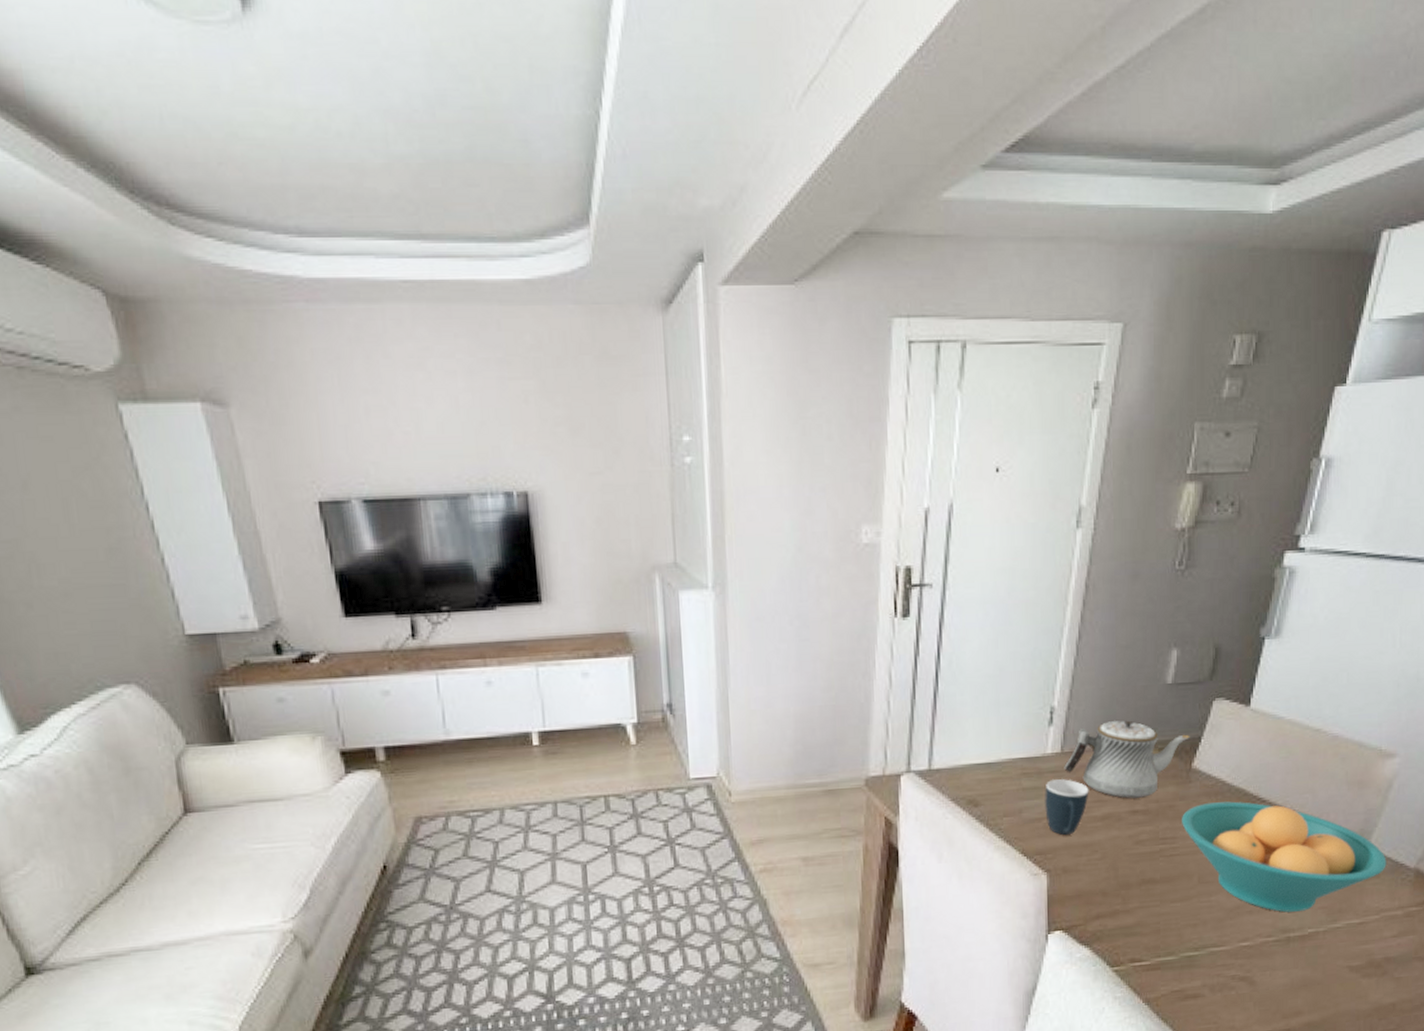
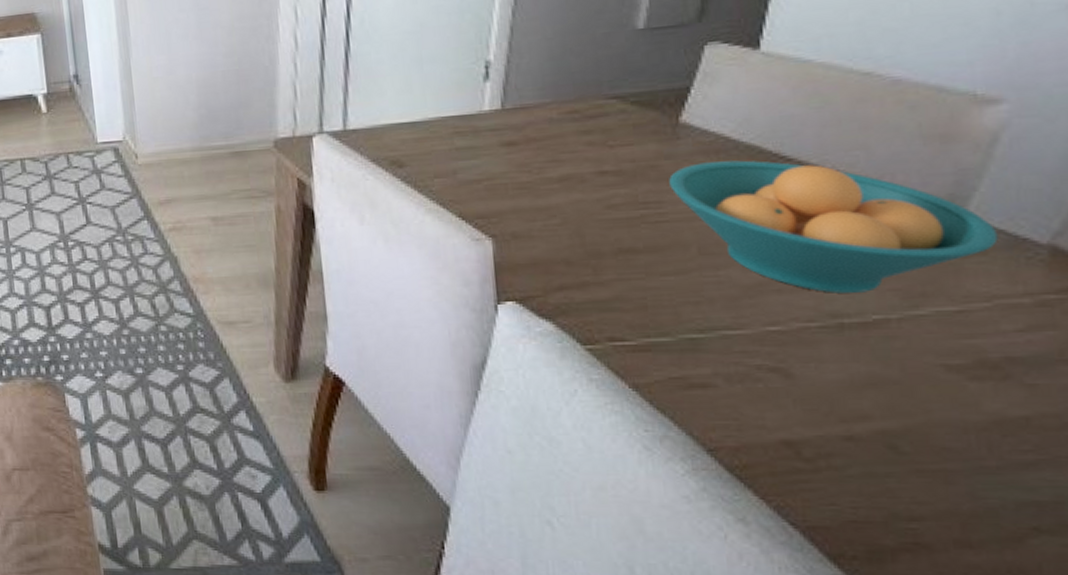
mug: present [1045,779,1089,836] -> none [483,137,541,199]
teapot: present [1064,720,1190,799] -> none [506,71,674,158]

